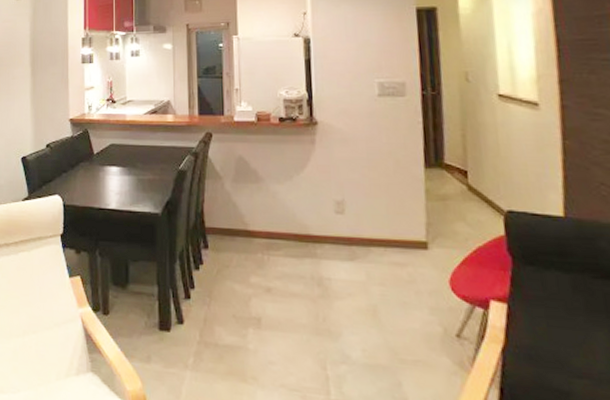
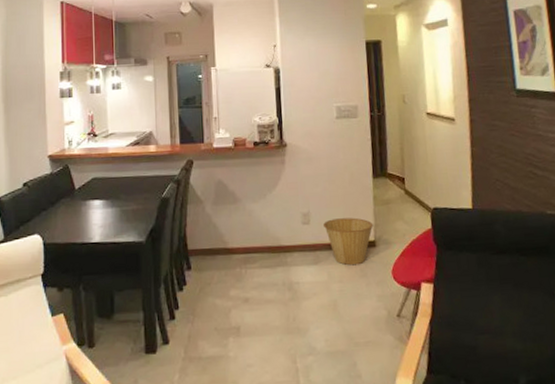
basket: none [360,211,425,267] -> present [322,217,374,265]

